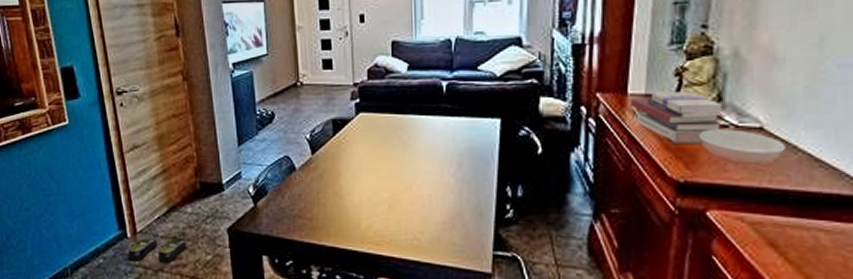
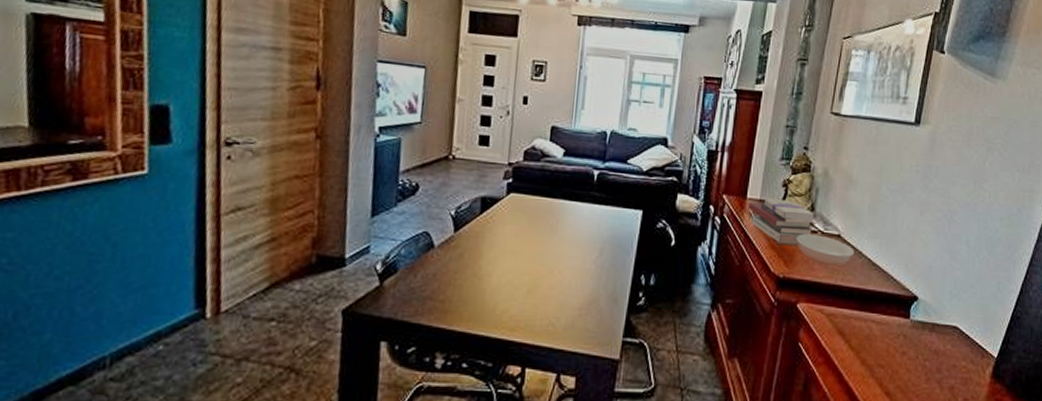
slippers: present [128,237,187,263] -> none [201,318,287,350]

